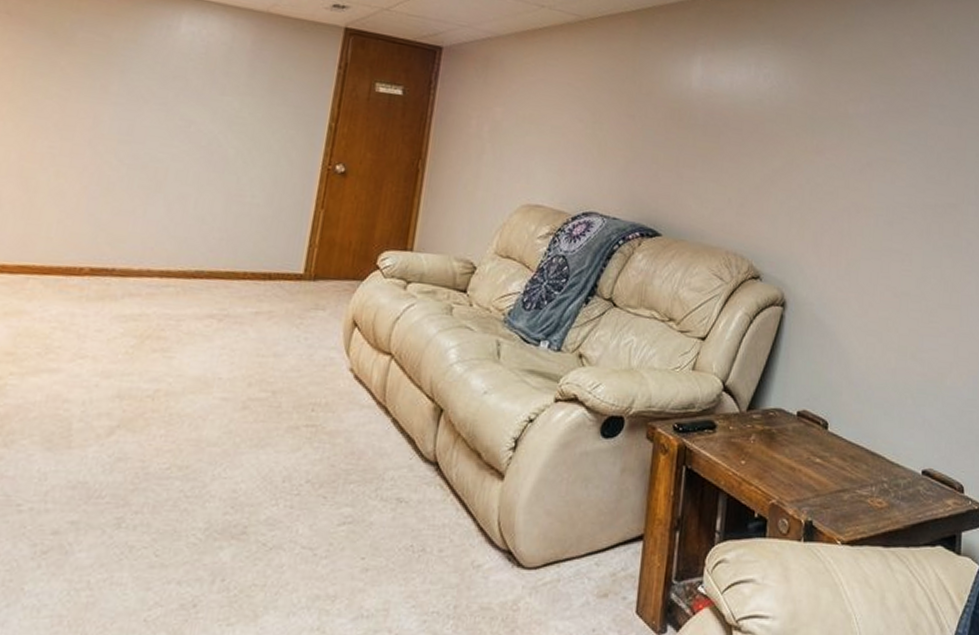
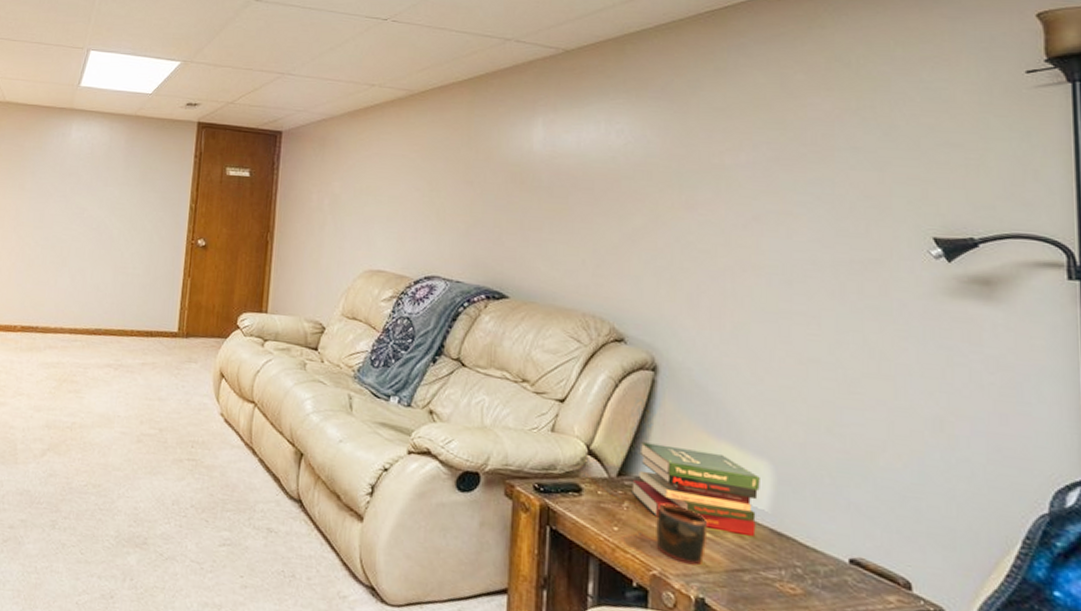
books: none [758,375,861,458] -> present [631,442,760,536]
mug: none [776,434,818,490] -> present [656,503,708,565]

